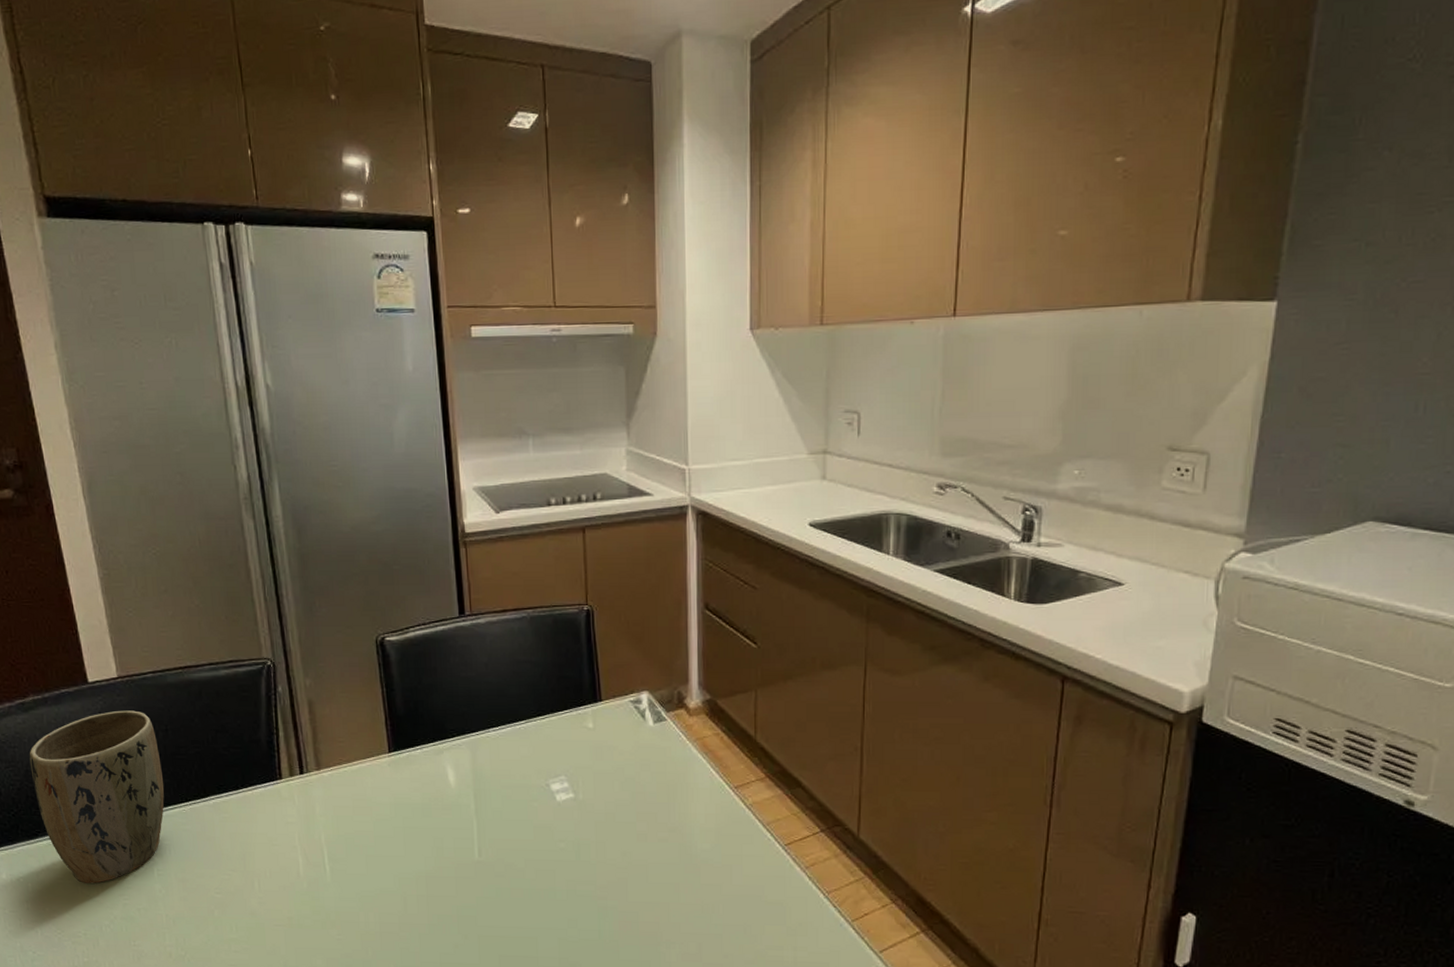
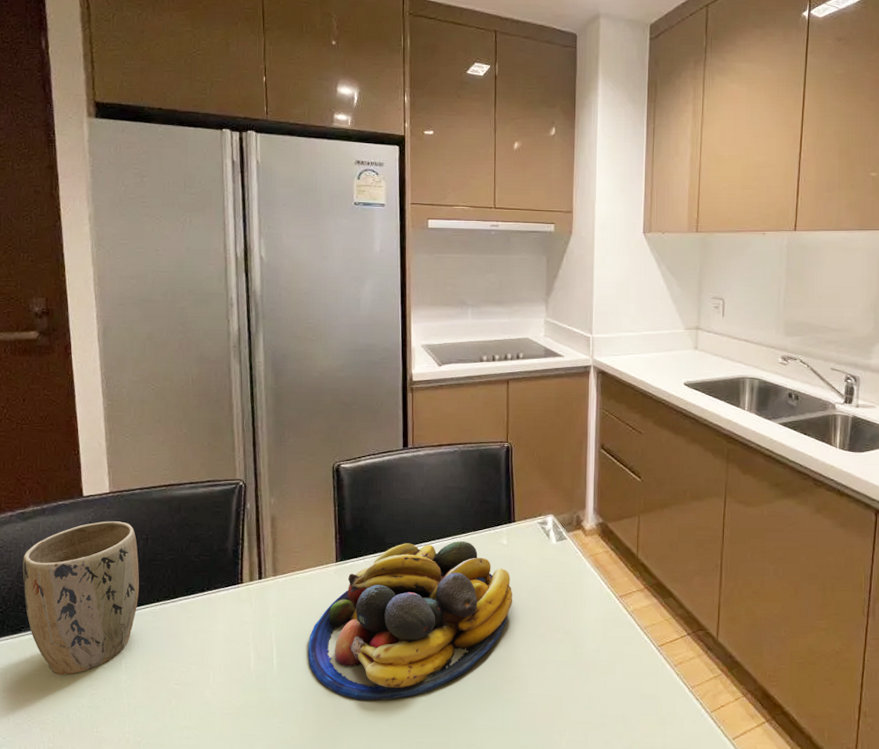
fruit bowl: none [363,725,604,910] -> present [307,541,513,701]

